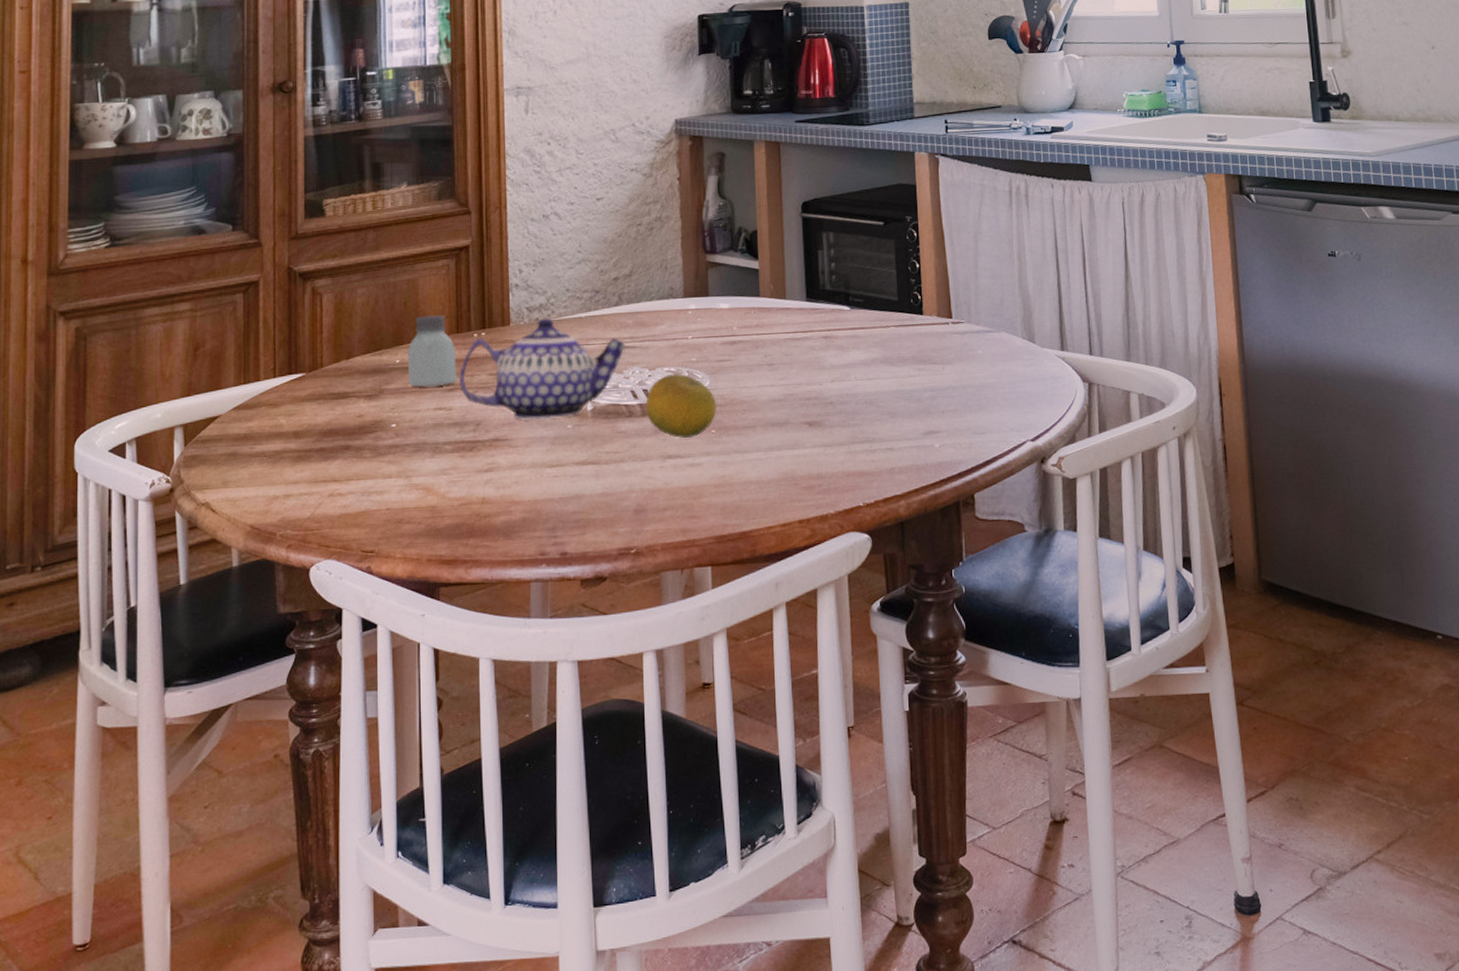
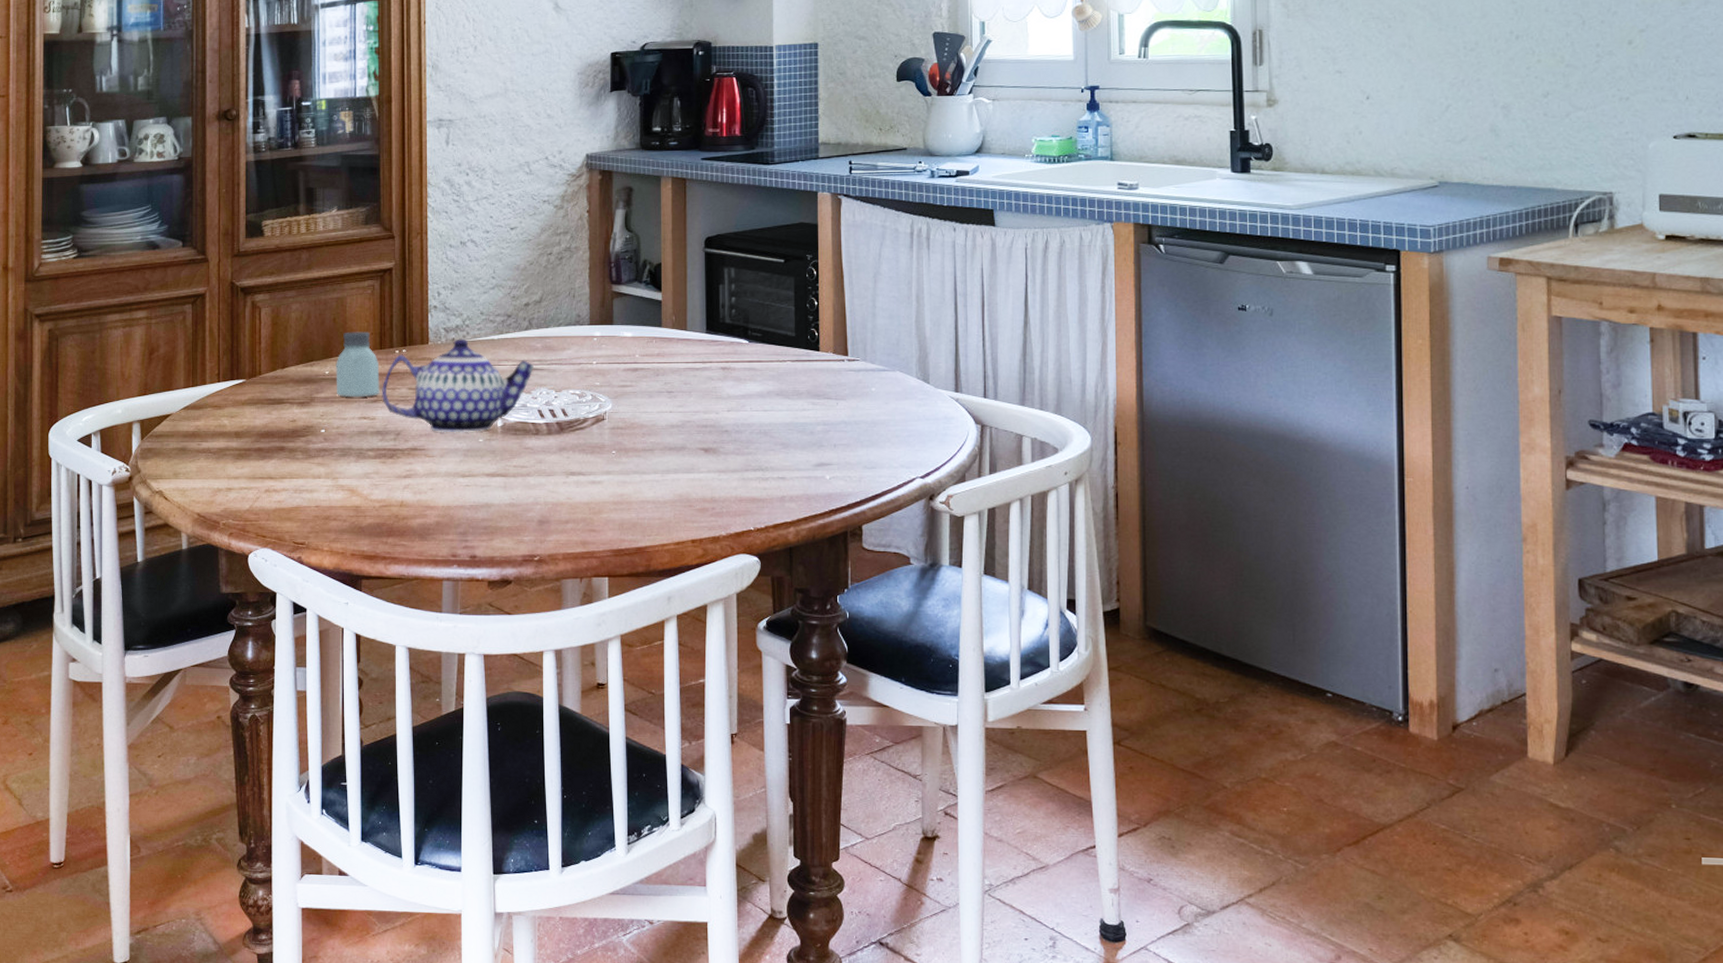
fruit: present [645,374,717,438] -> none [551,397,618,456]

